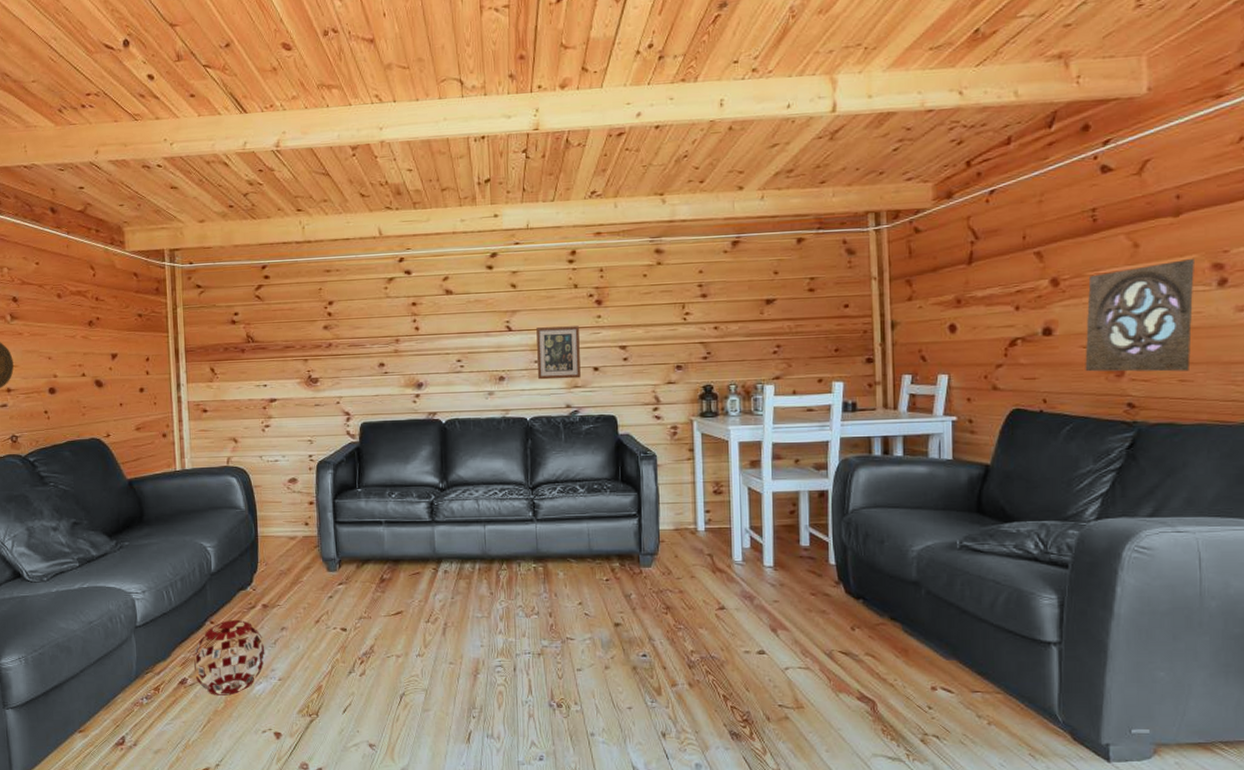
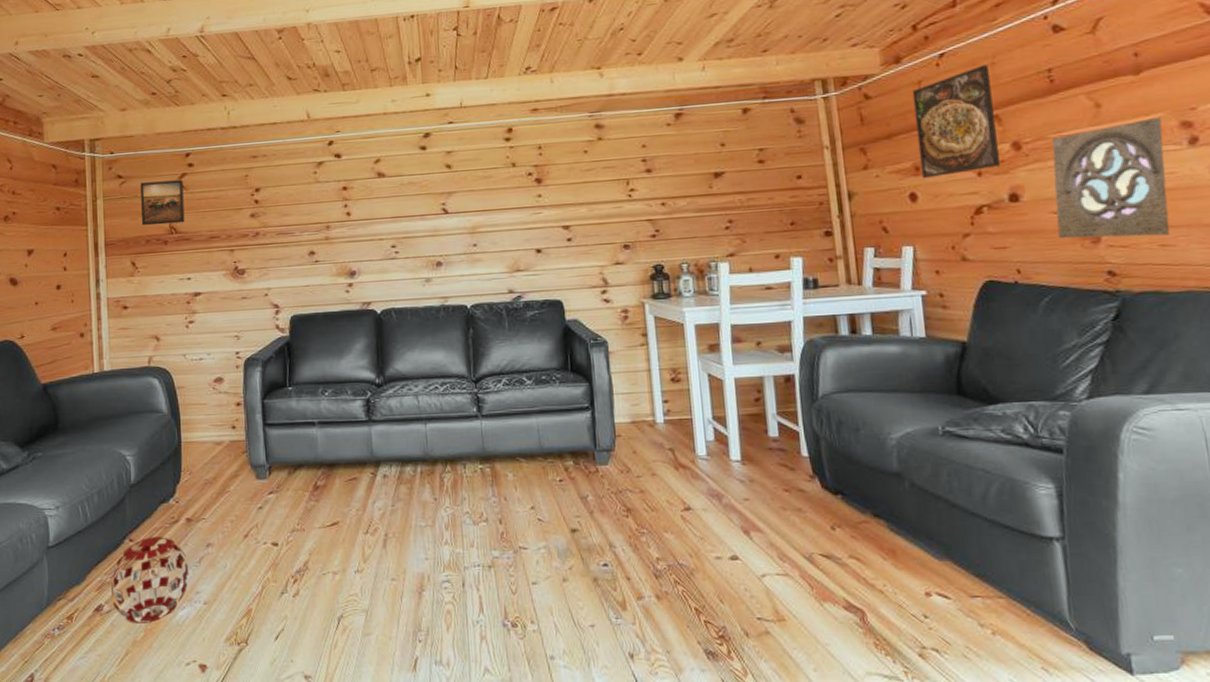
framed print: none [219,291,261,334] -> present [140,180,185,226]
picture frame: present [536,326,581,380] -> none [474,206,523,264]
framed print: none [960,202,1037,311] -> present [912,65,1000,179]

